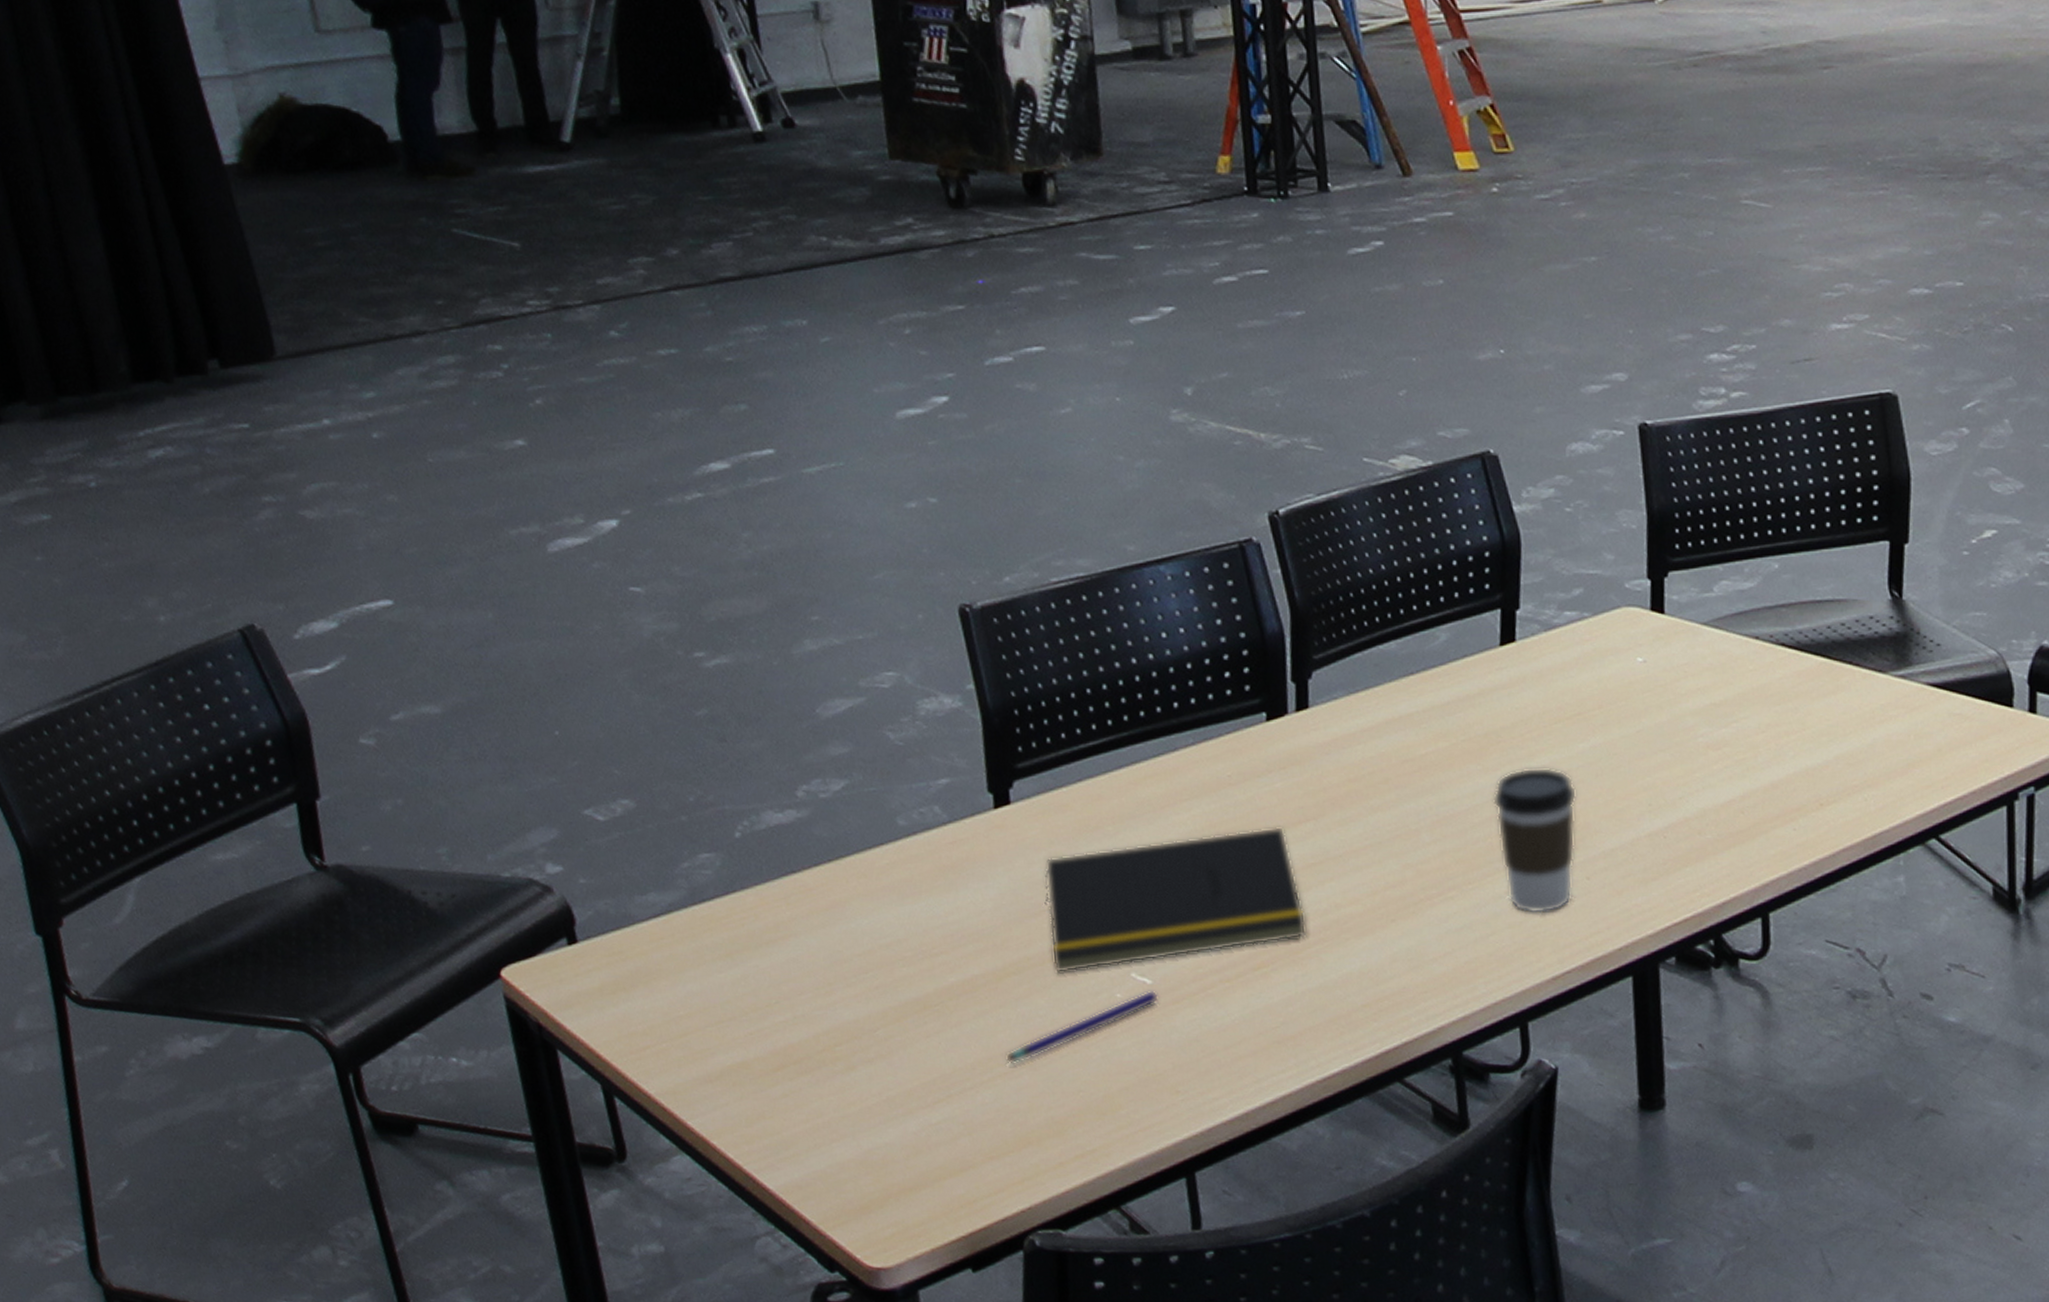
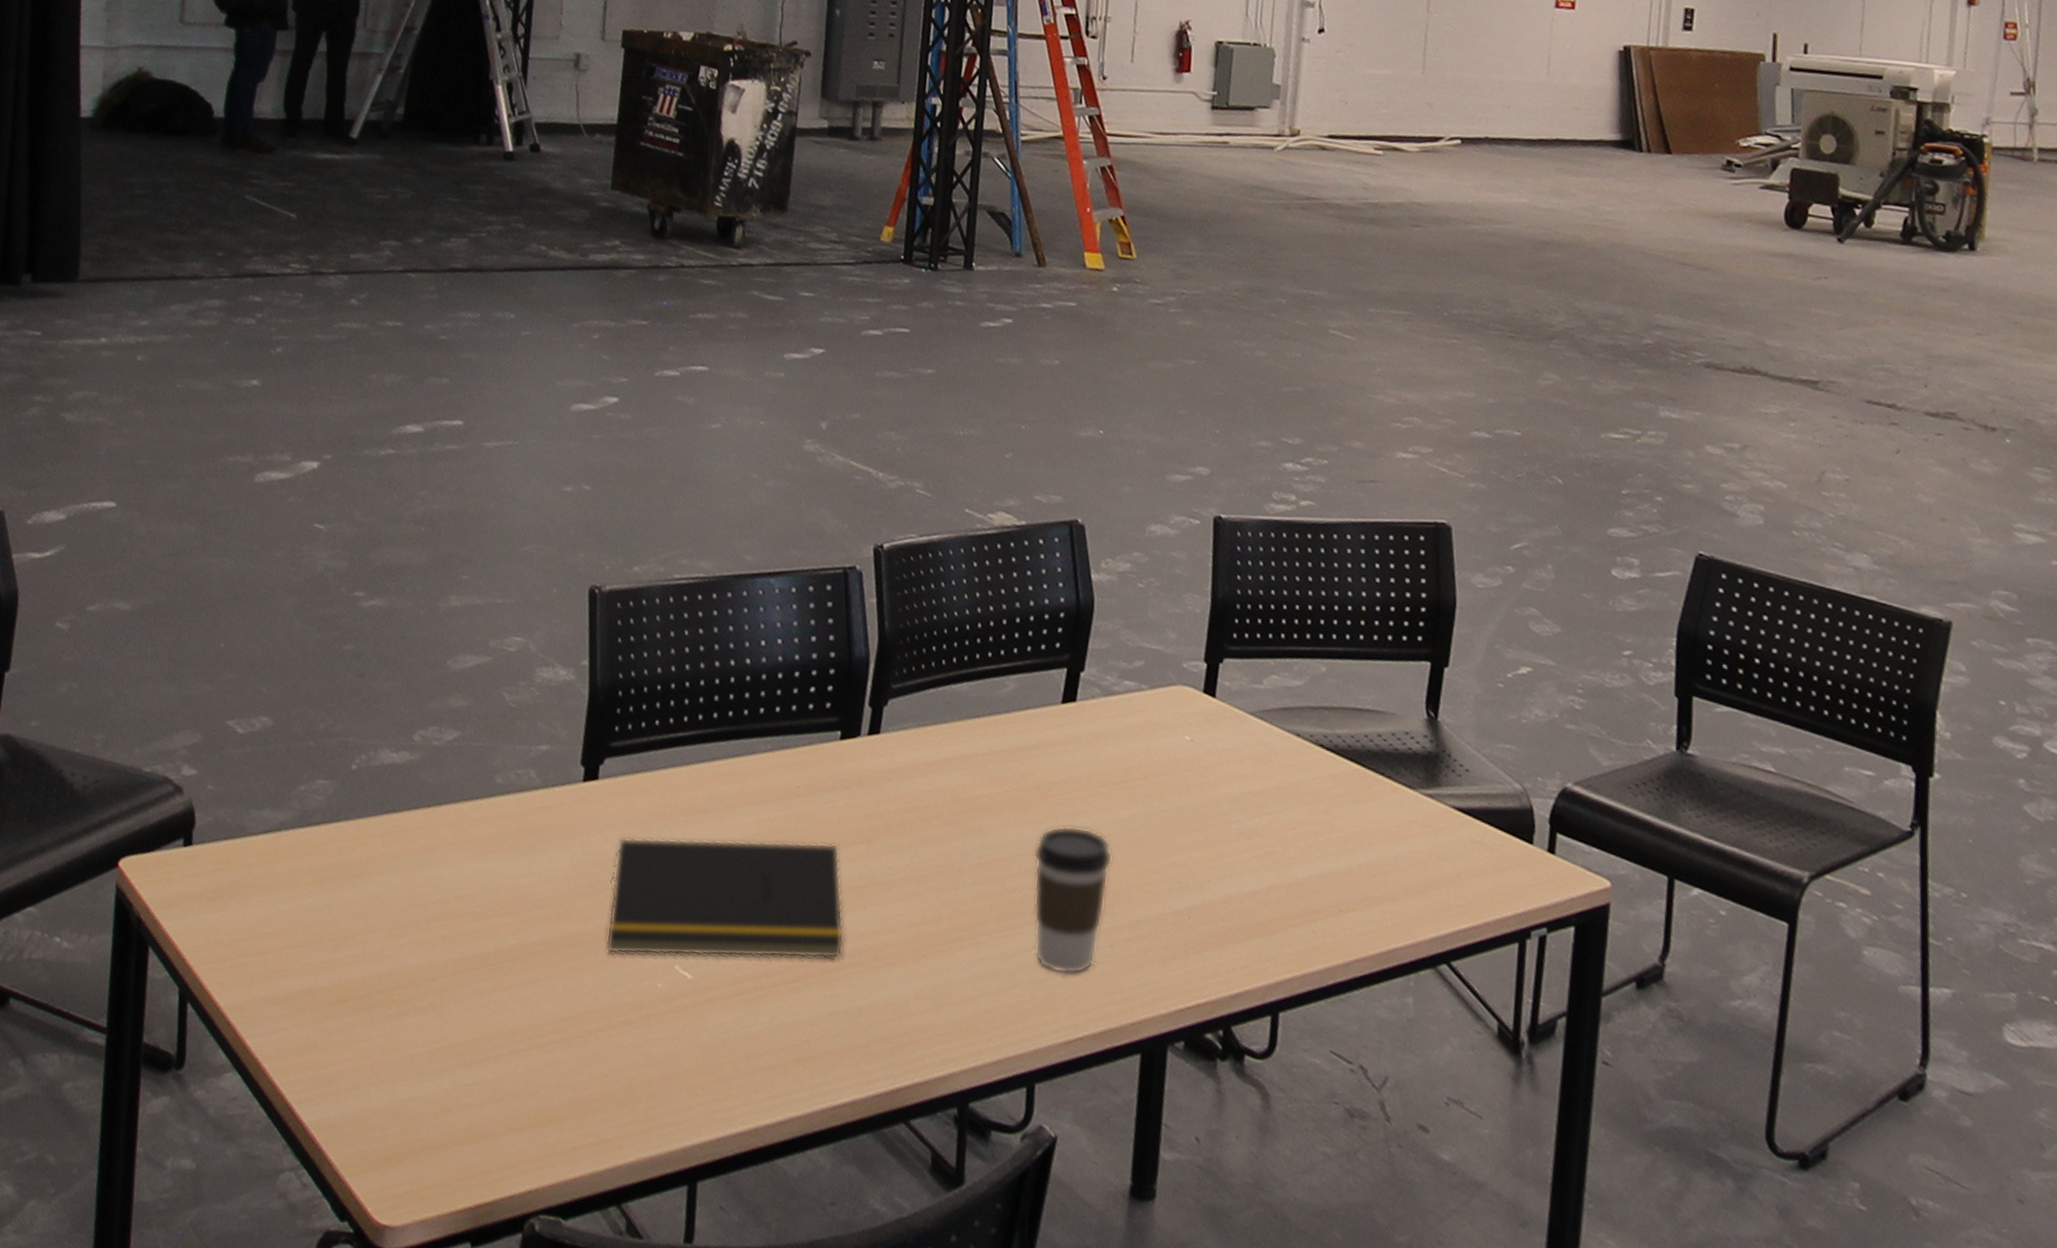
pen: present [1006,990,1158,1064] -> none [545,985,696,1038]

